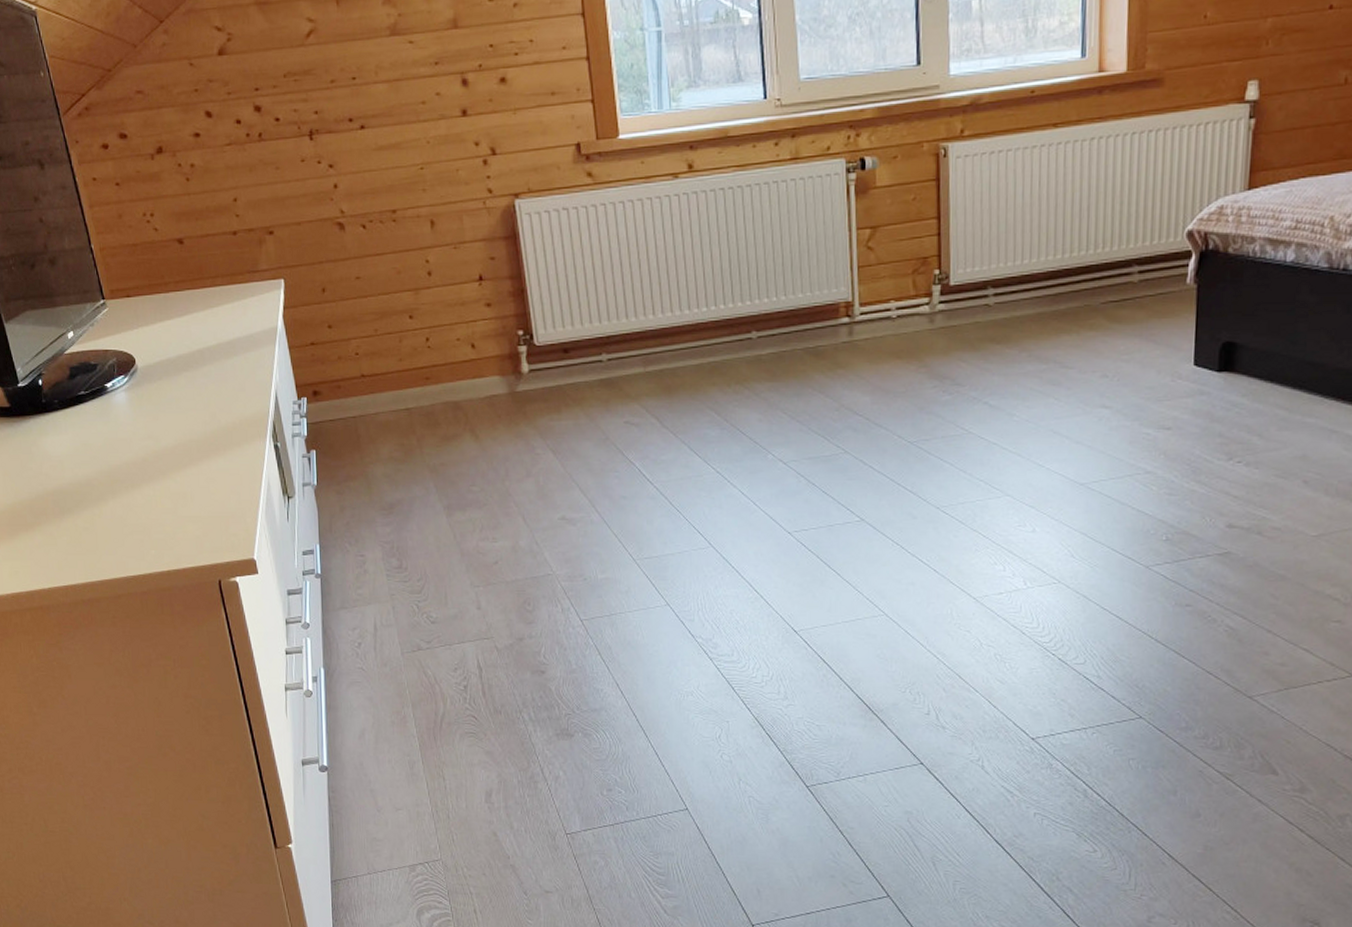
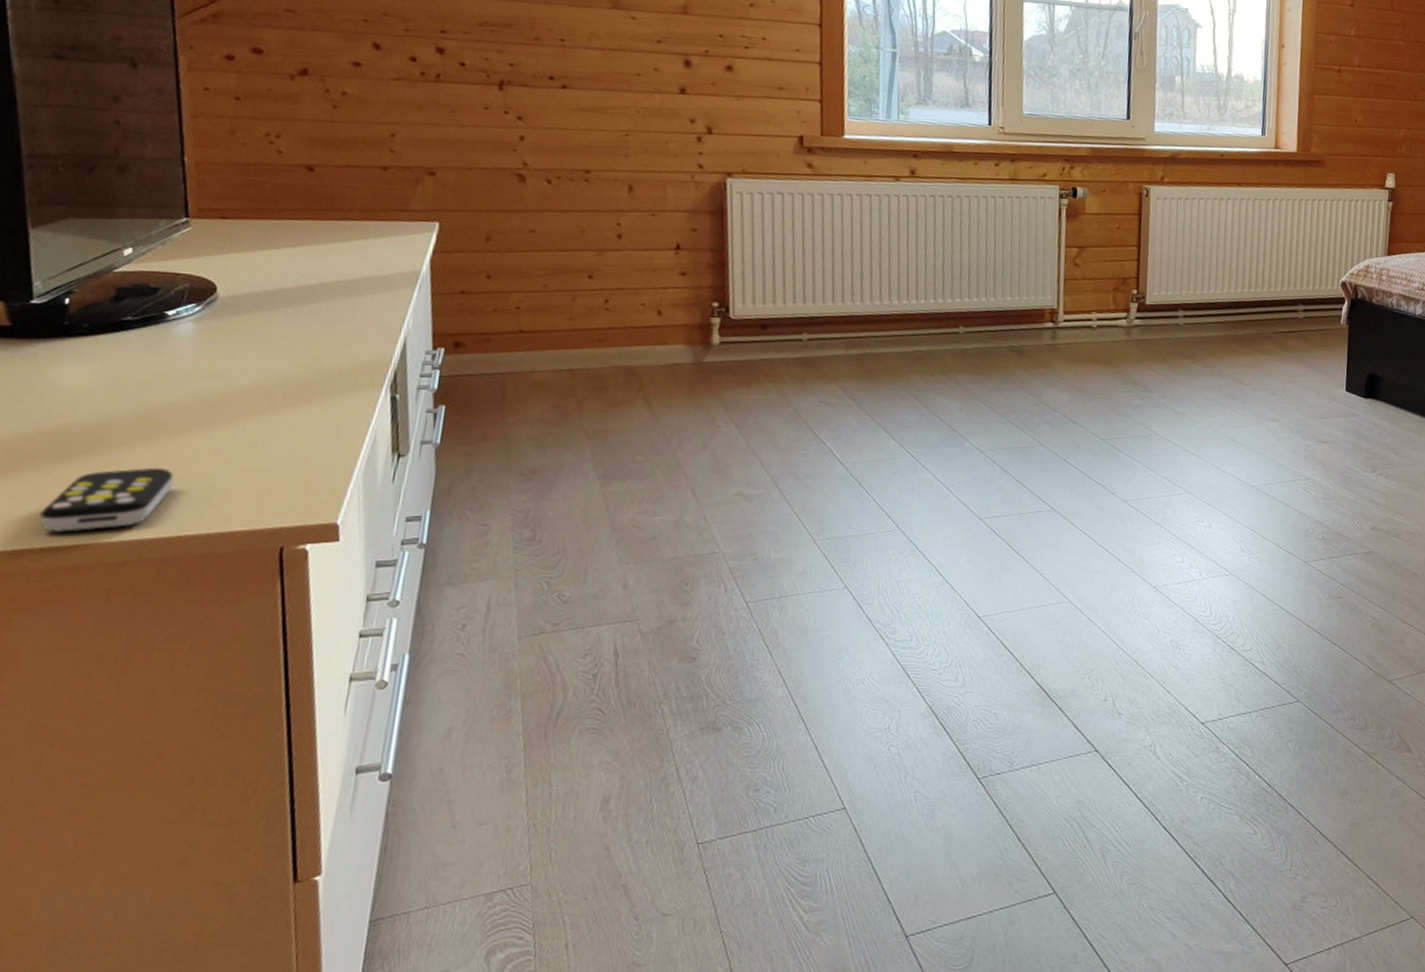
remote control: none [59,517,138,574] -> present [39,467,174,533]

